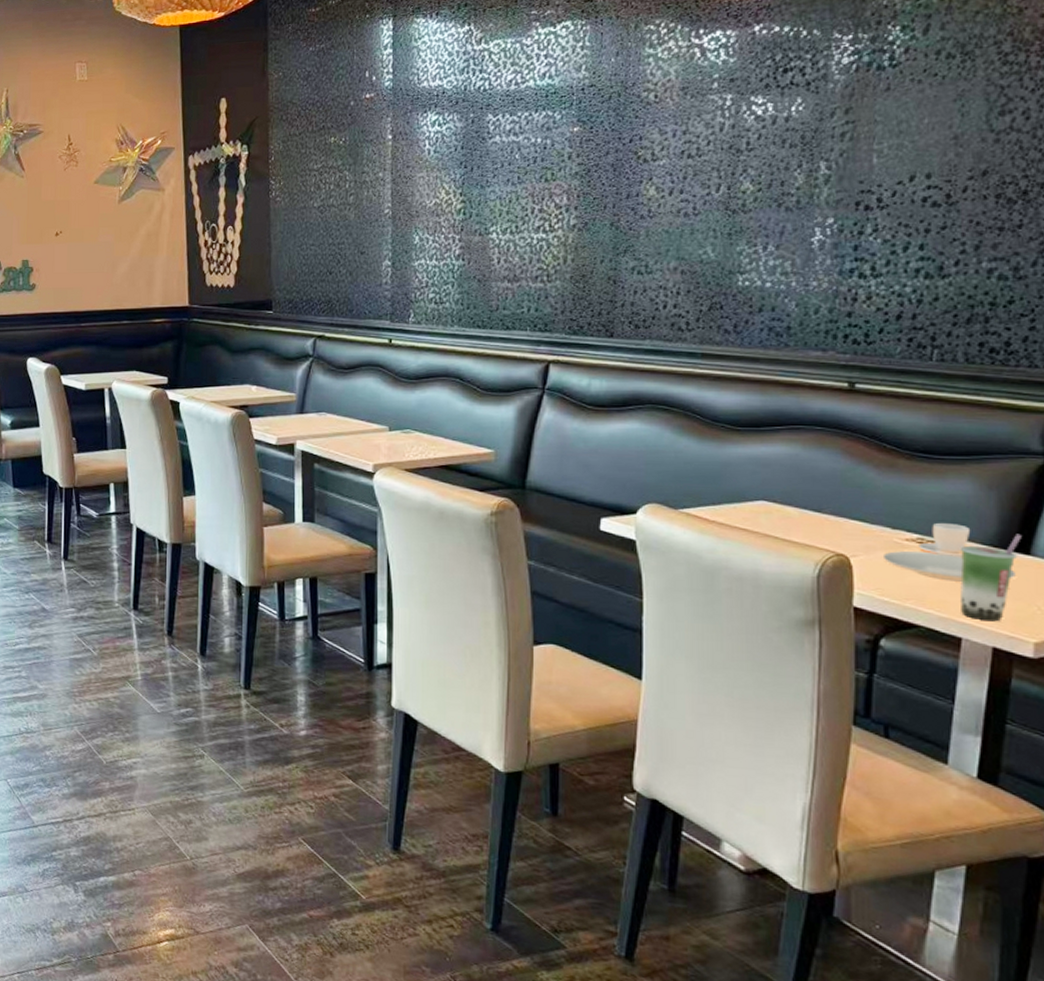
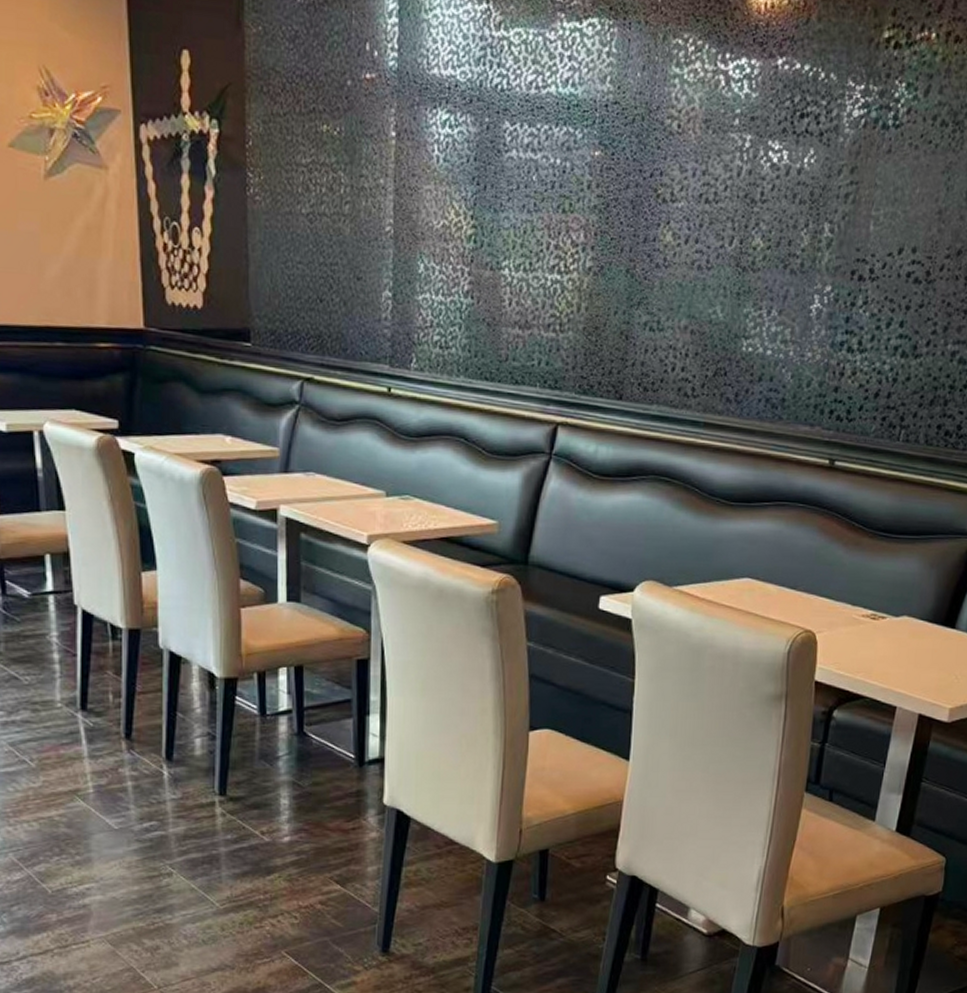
plate: present [884,551,1016,582] -> none [843,627,943,655]
teacup: present [919,522,971,557] -> none [871,599,913,631]
beverage cup: present [959,533,1021,622] -> none [898,609,951,691]

